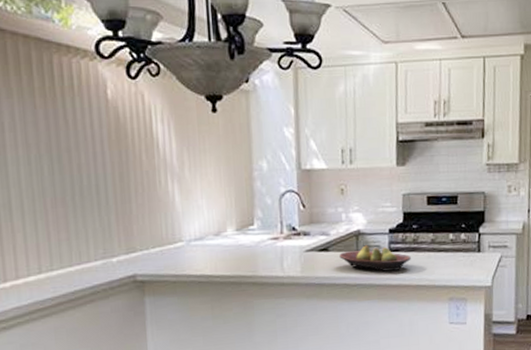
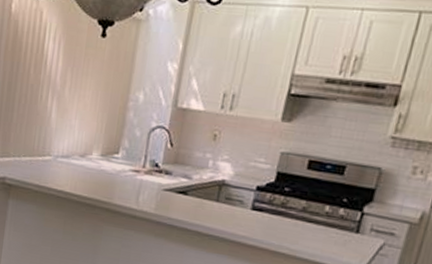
fruit bowl: present [339,245,411,272] -> none [197,197,275,232]

